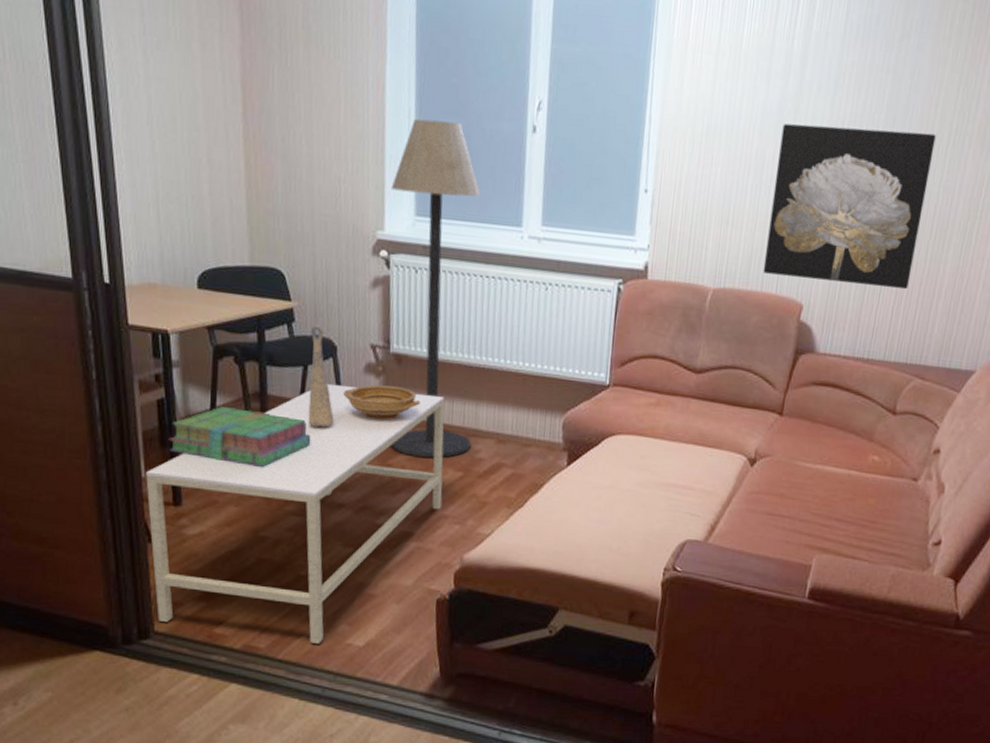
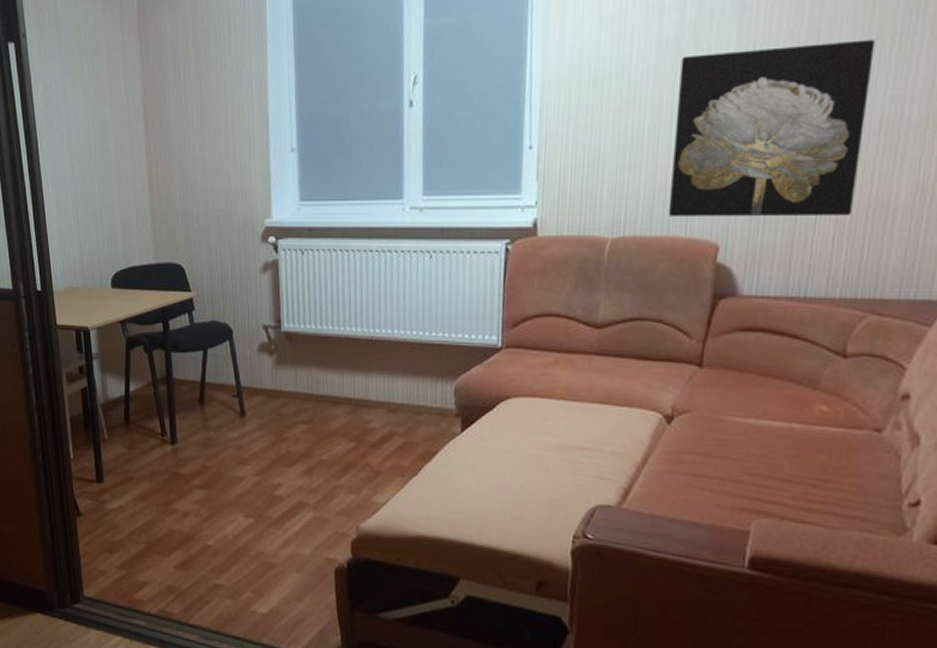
coffee table: present [146,383,445,644] -> none [74,364,337,610]
stack of books: present [168,407,311,467] -> none [91,392,213,445]
decorative vase: present [308,324,334,429] -> none [209,311,233,407]
ceramic bowl: present [343,385,421,420] -> none [240,363,312,396]
floor lamp: present [391,118,481,458] -> none [276,109,362,430]

